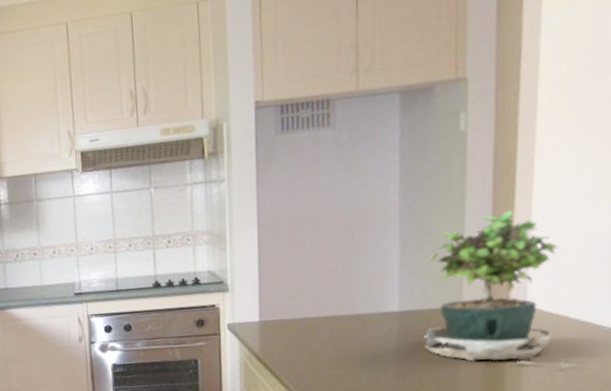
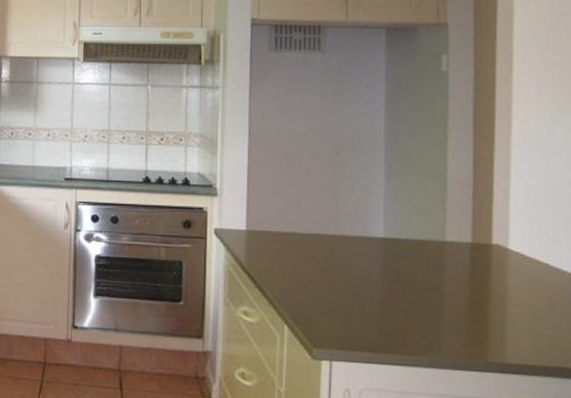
potted plant: present [424,210,575,367] -> none [409,152,558,317]

